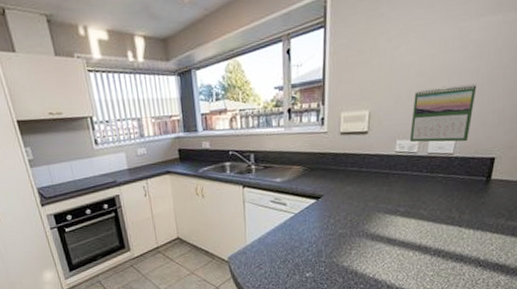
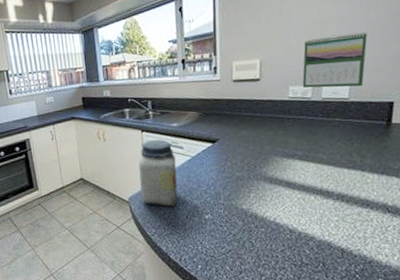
jar: none [239,196,279,266] -> present [138,139,178,208]

